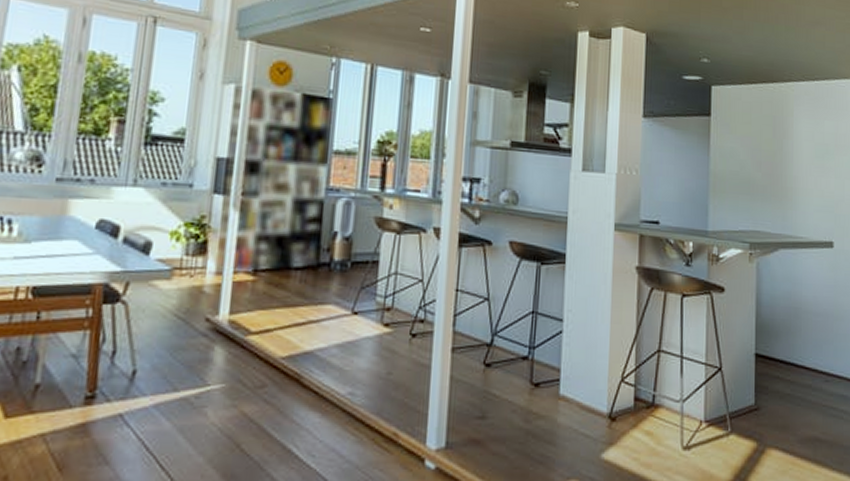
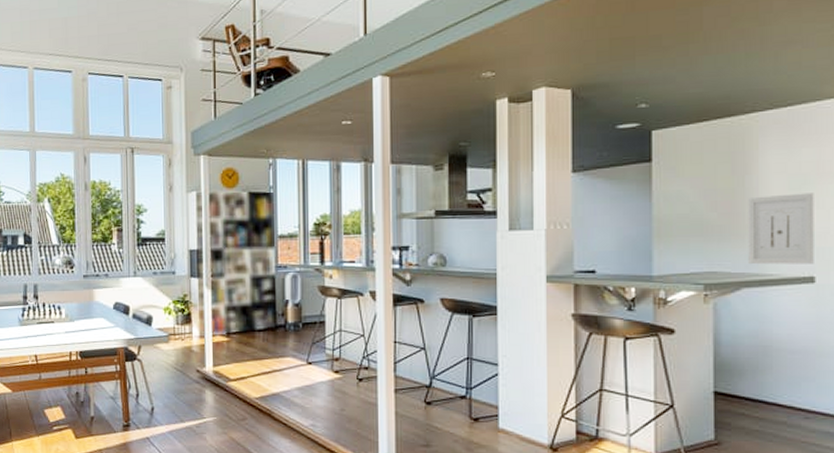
wall art: none [784,161,833,230] -> present [748,193,814,265]

